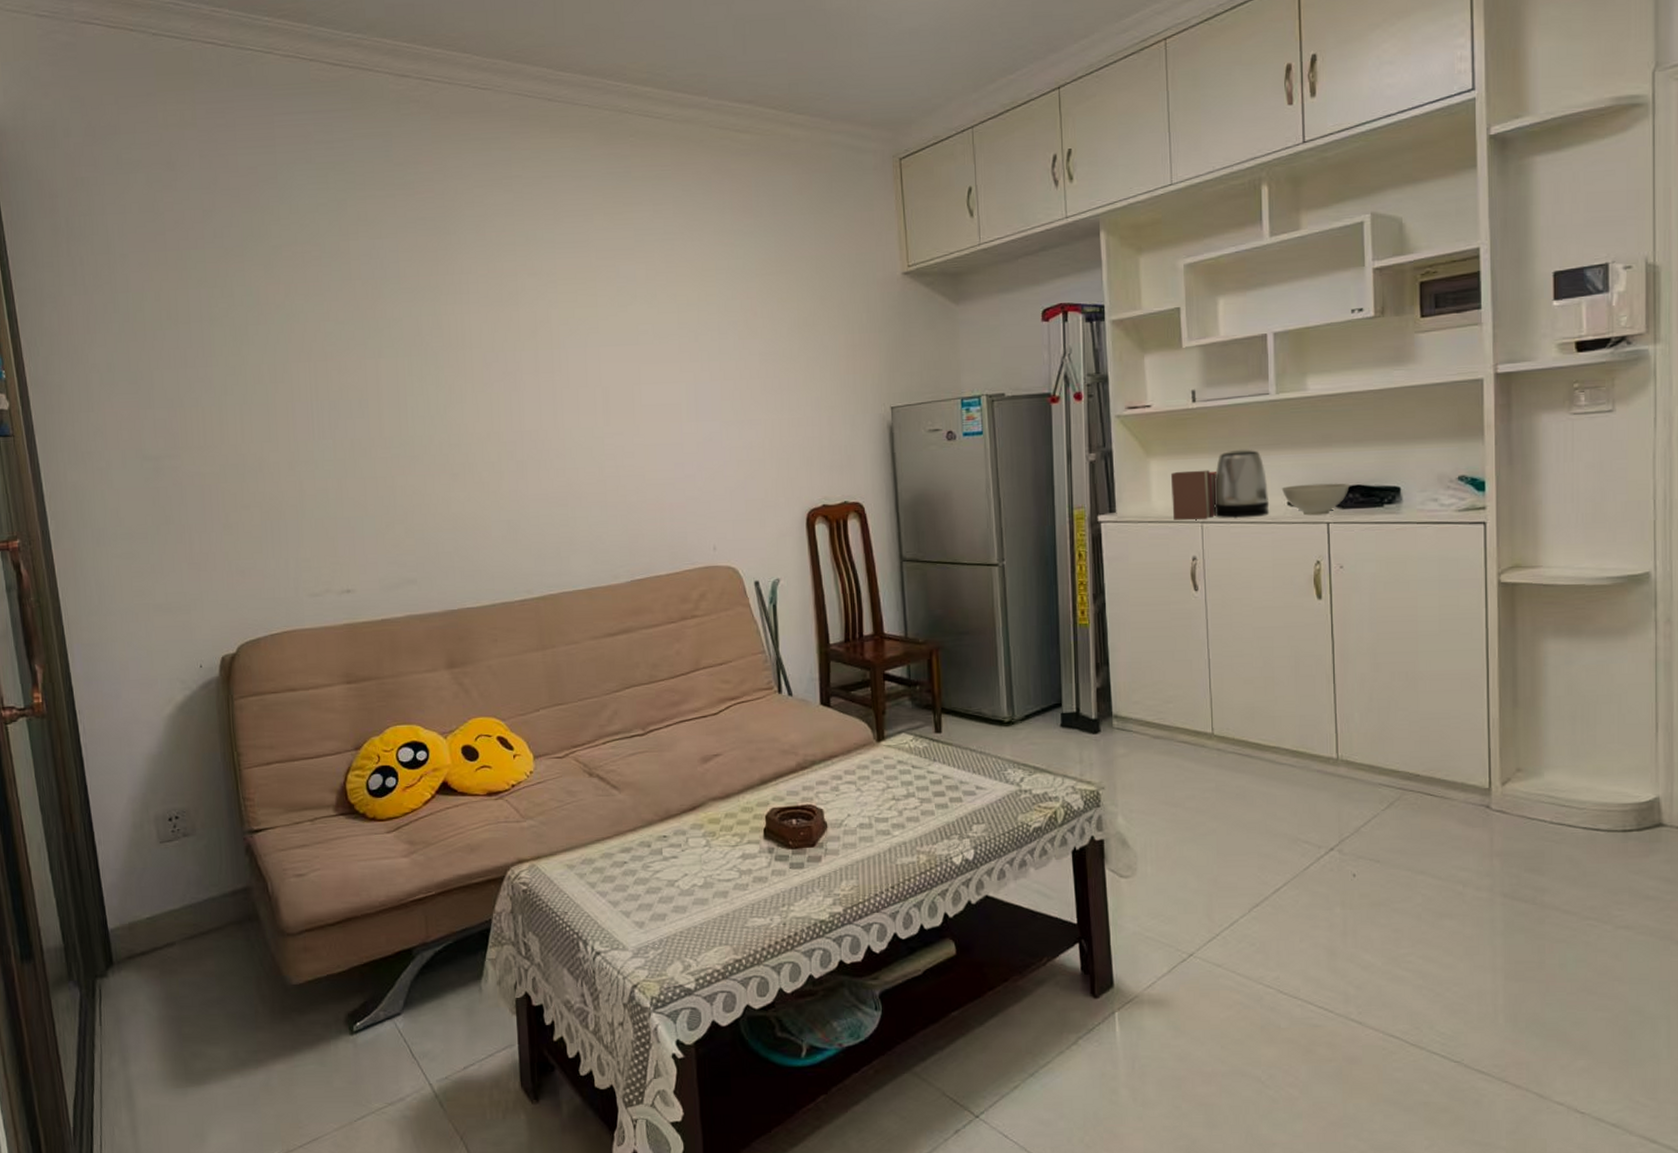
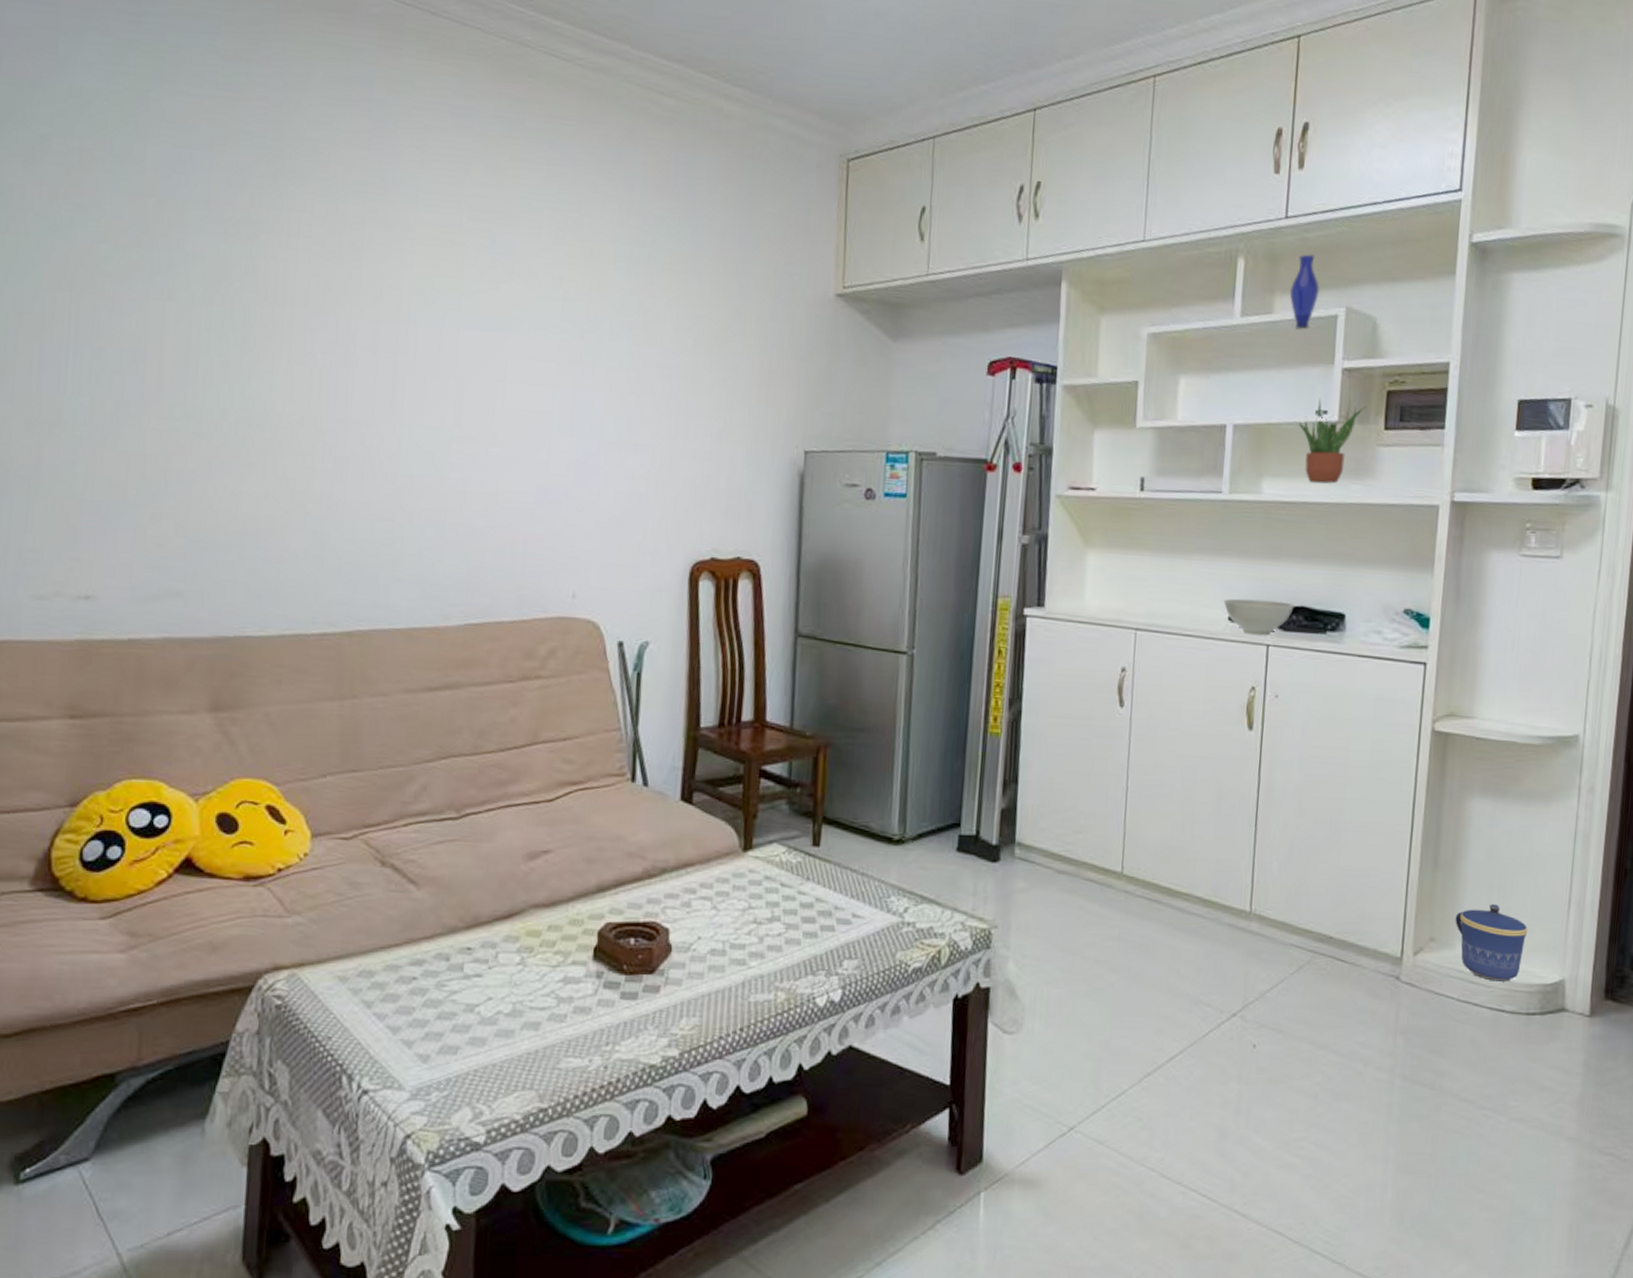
books: present [1170,470,1217,521] -> none [1105,567,1157,627]
kettle: present [1214,449,1270,519] -> none [1150,550,1210,631]
vase: none [1314,171,1343,240] -> present [1289,253,1320,330]
potted plant: none [1333,298,1401,375] -> present [1295,398,1367,484]
decorative jar: none [1540,733,1616,804] -> present [1455,903,1528,982]

